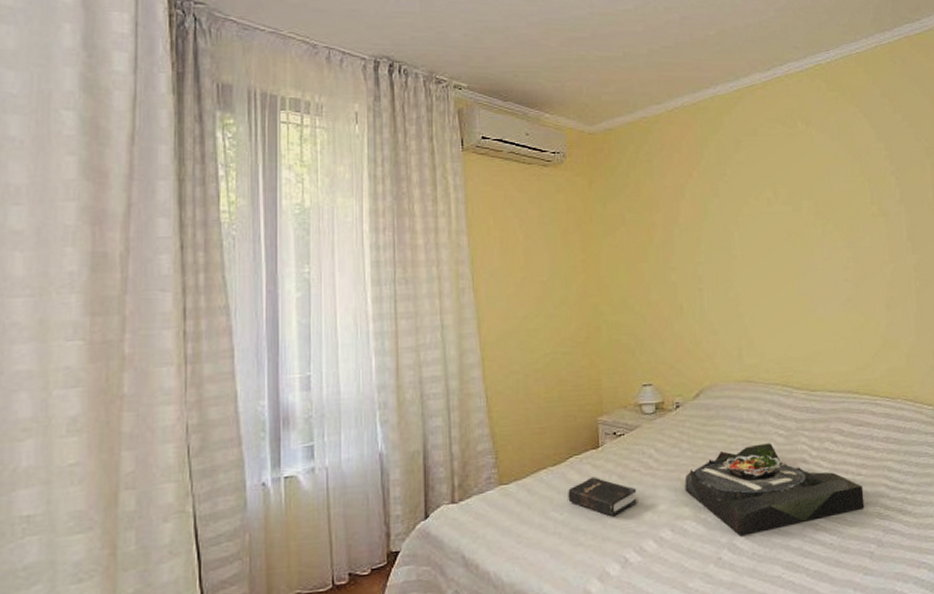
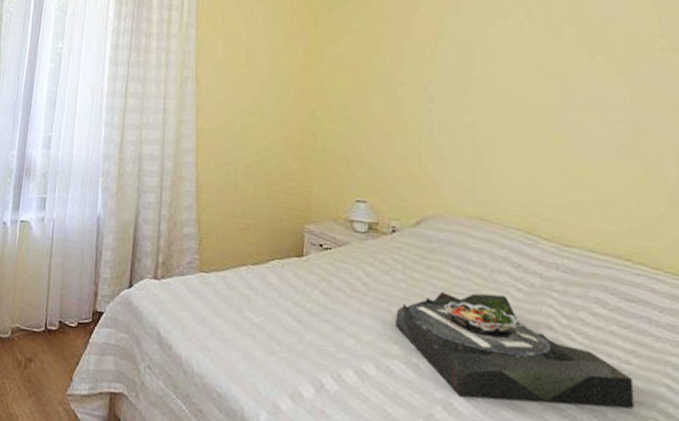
hardback book: present [568,476,637,517] -> none [266,285,340,334]

